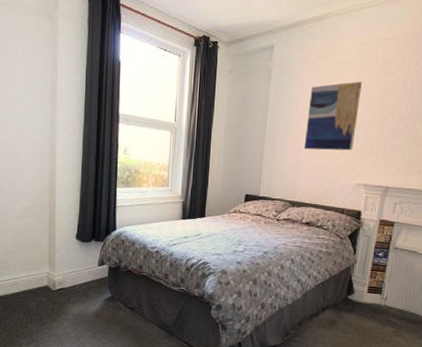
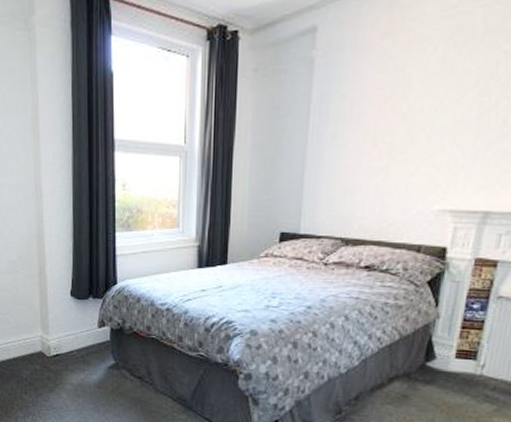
wall art: present [304,81,362,151] -> none [362,63,449,167]

